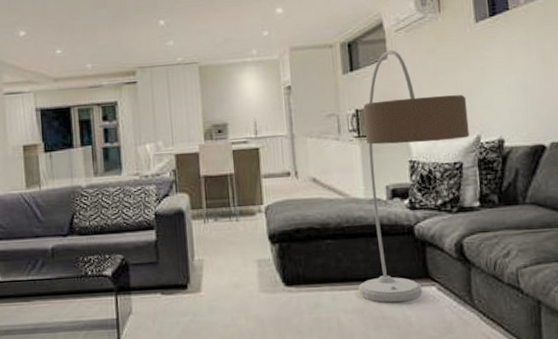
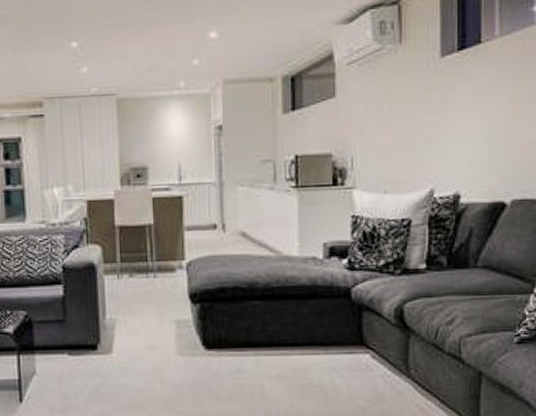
floor lamp: present [358,50,470,303] -> none [284,86,422,370]

